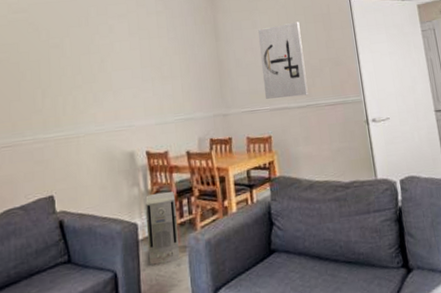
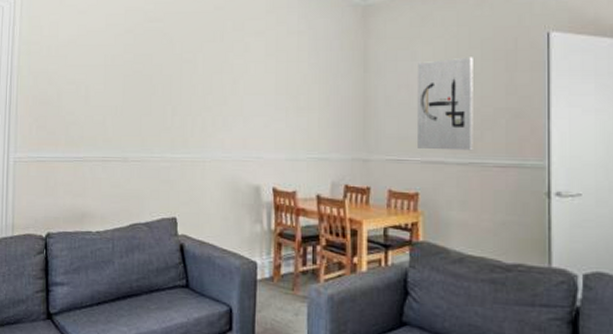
air purifier: present [144,191,180,266] -> none [265,234,300,310]

